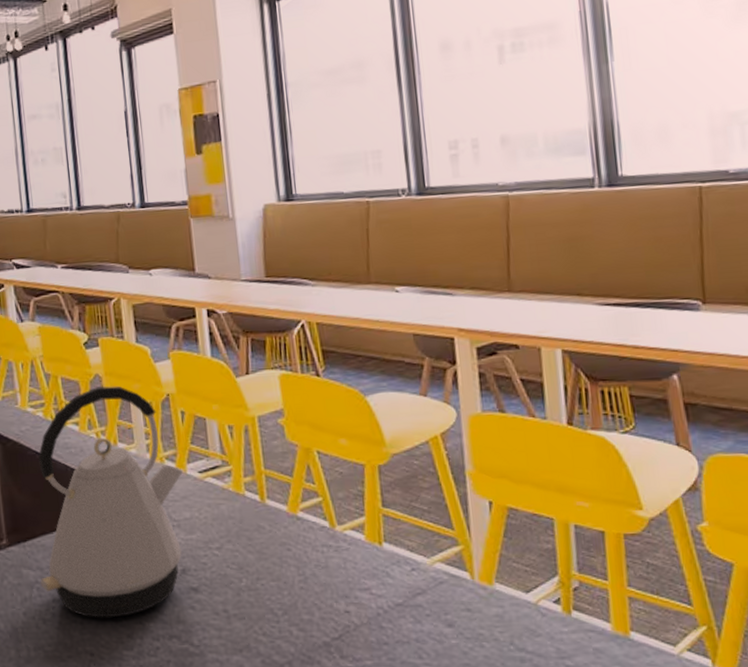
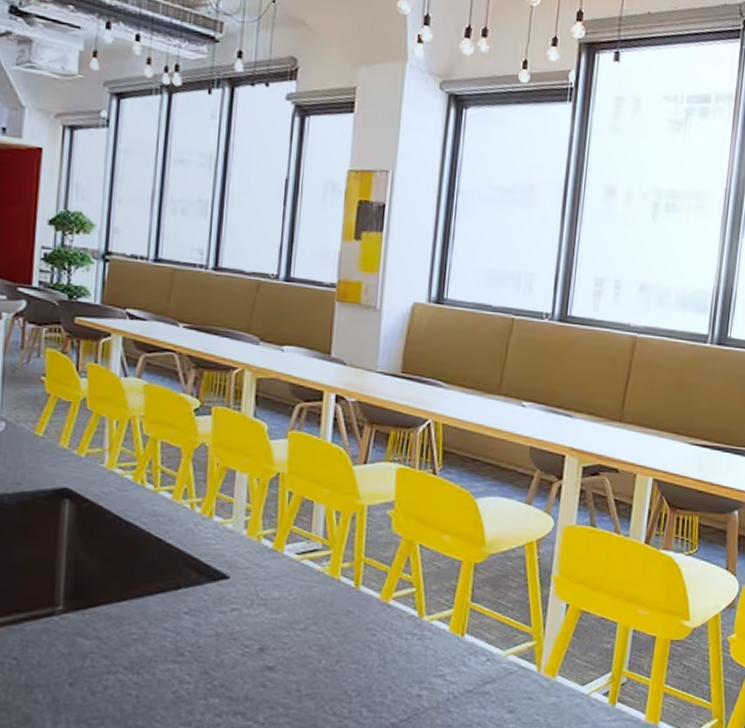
kettle: present [38,386,184,618] -> none [96,456,281,693]

